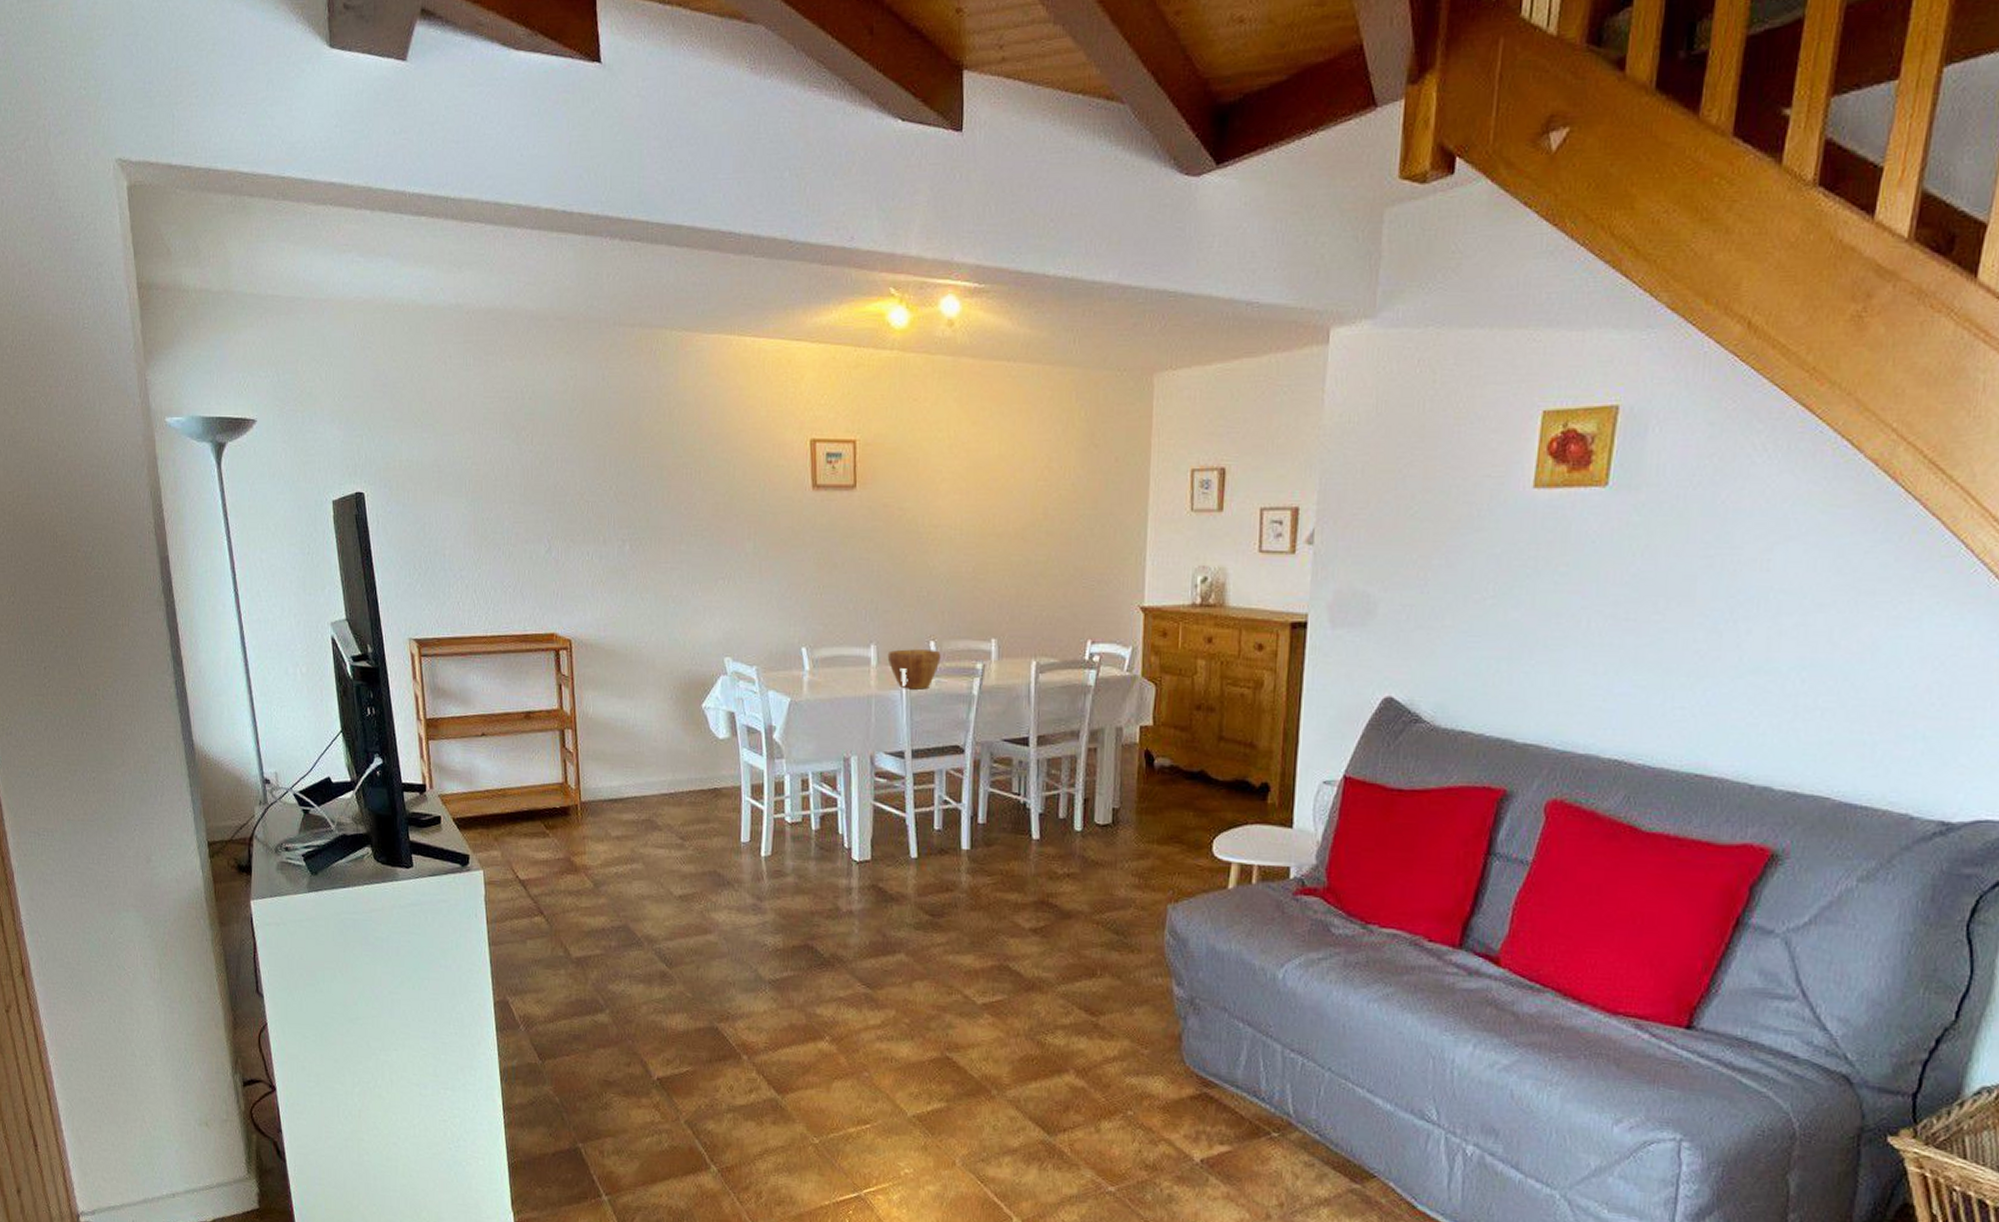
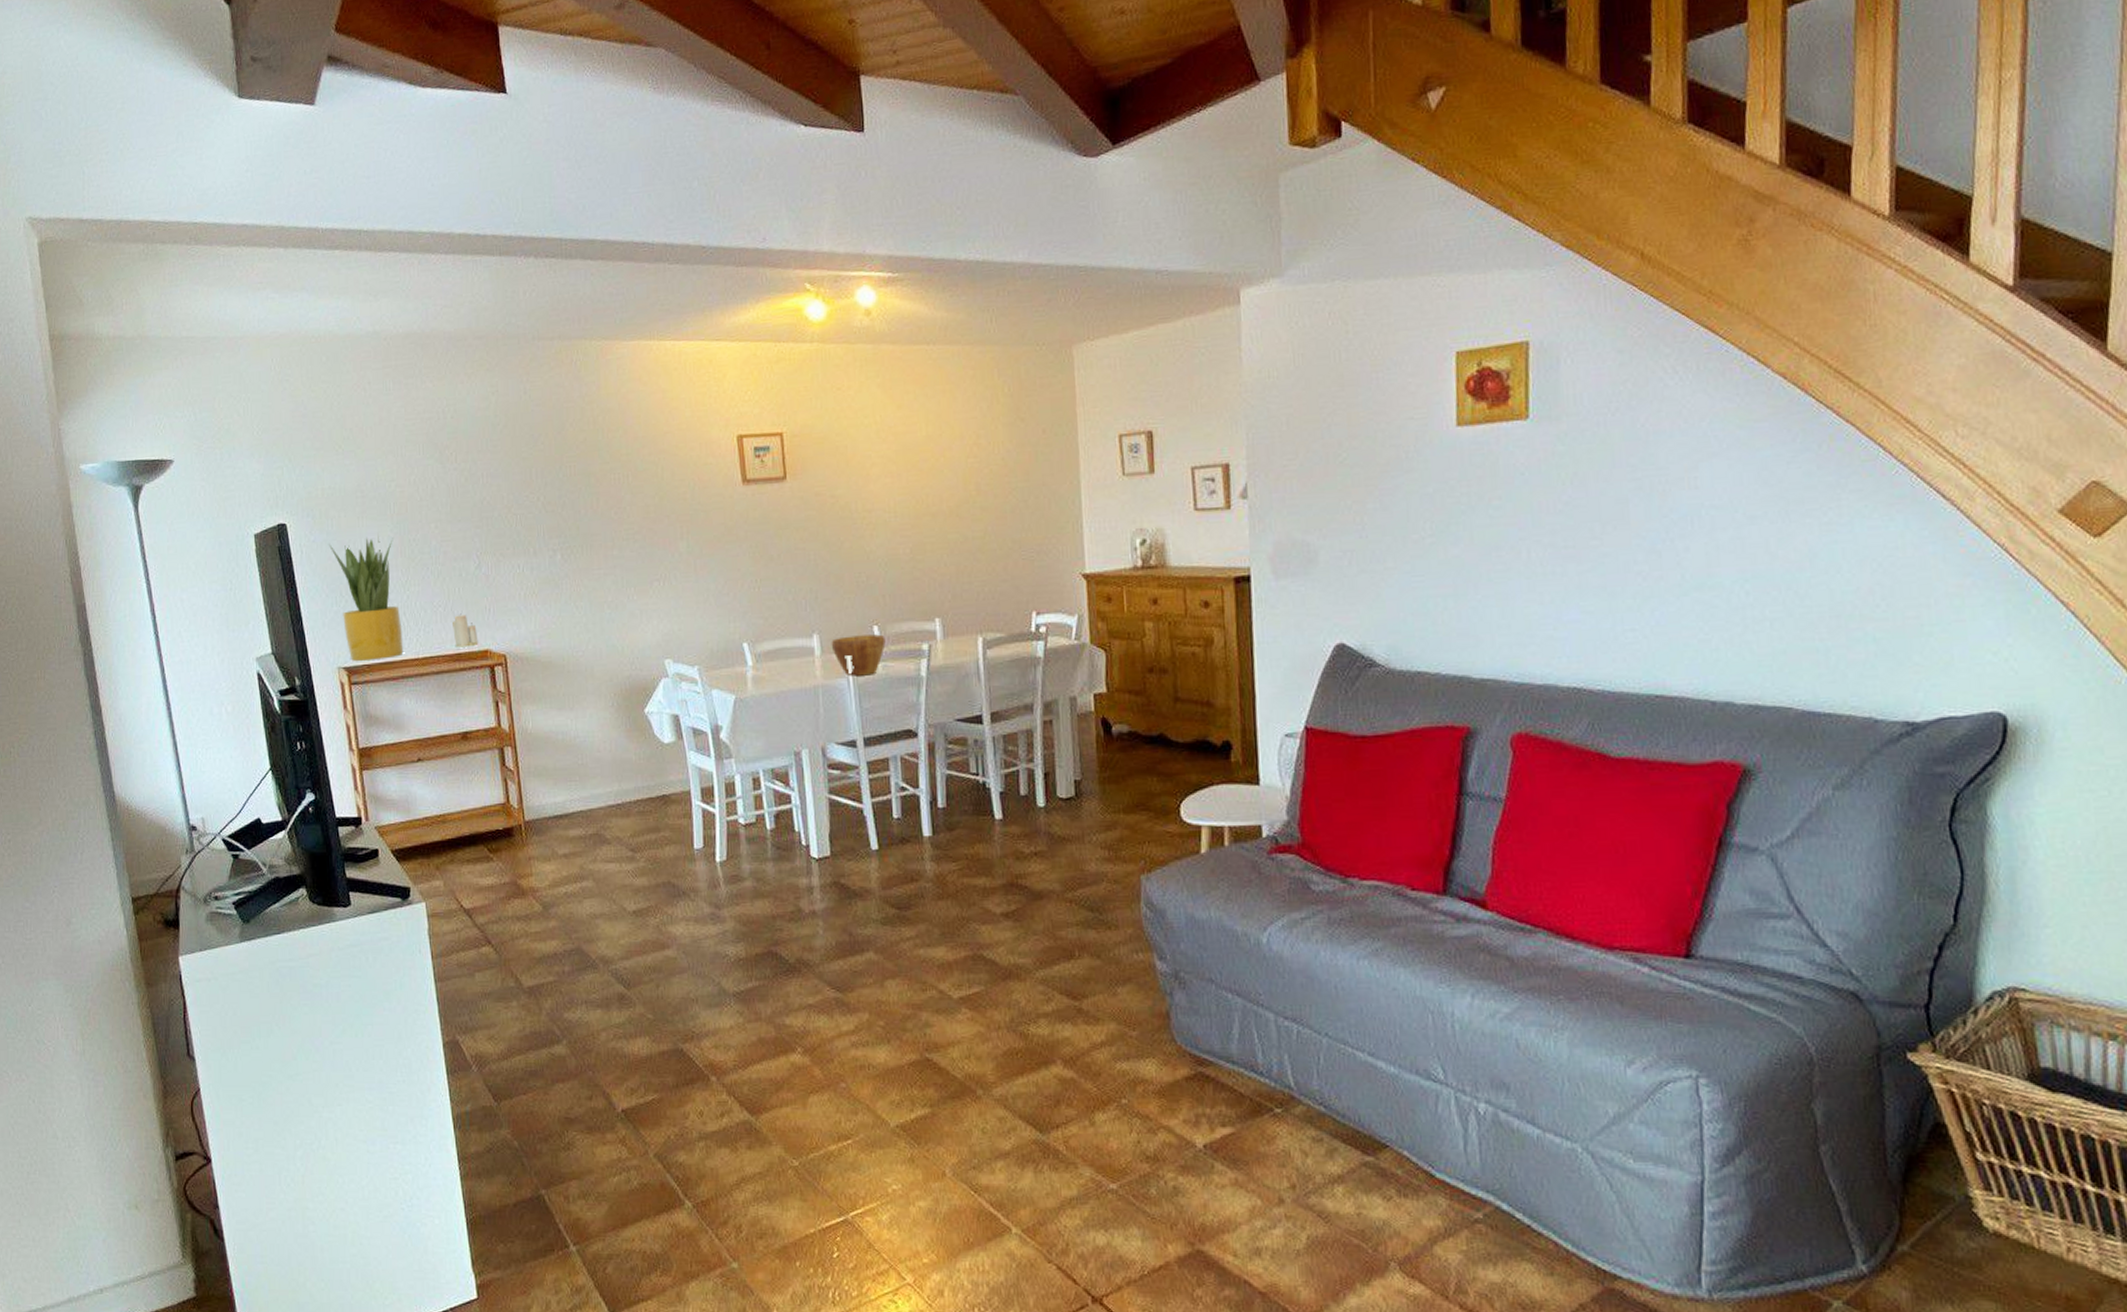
planter: none [405,511,473,635] -> present [329,534,404,662]
candle: none [521,597,545,629] -> present [452,614,479,648]

